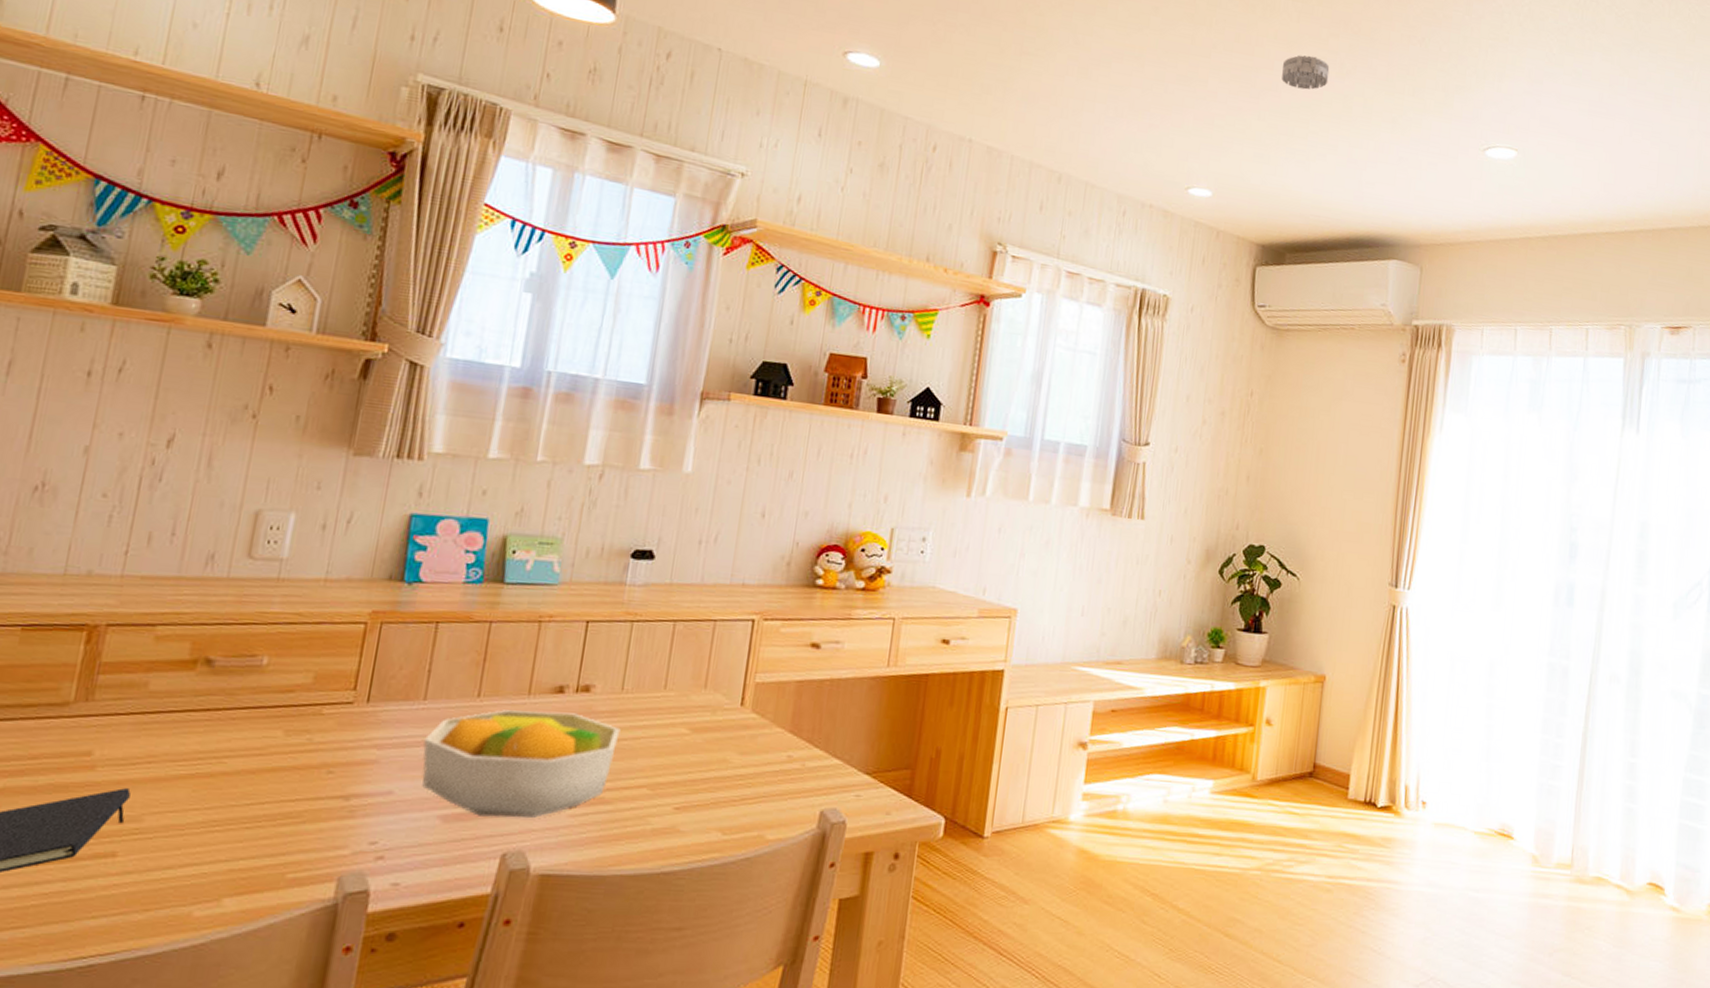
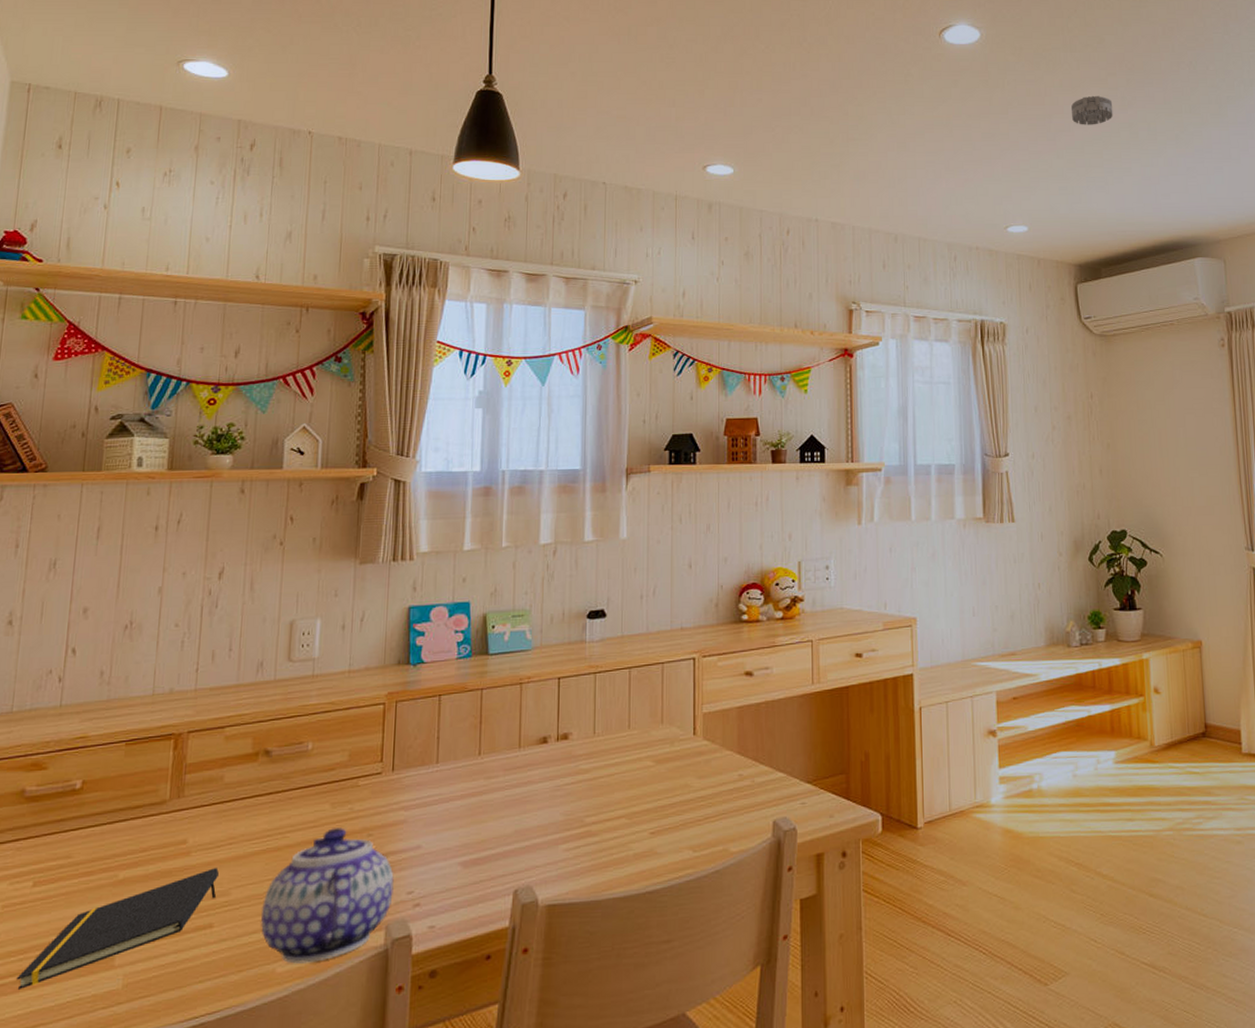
teapot: none [178,759,355,910] -> present [260,827,394,964]
fruit bowl: present [422,710,621,818] -> none [441,759,597,859]

